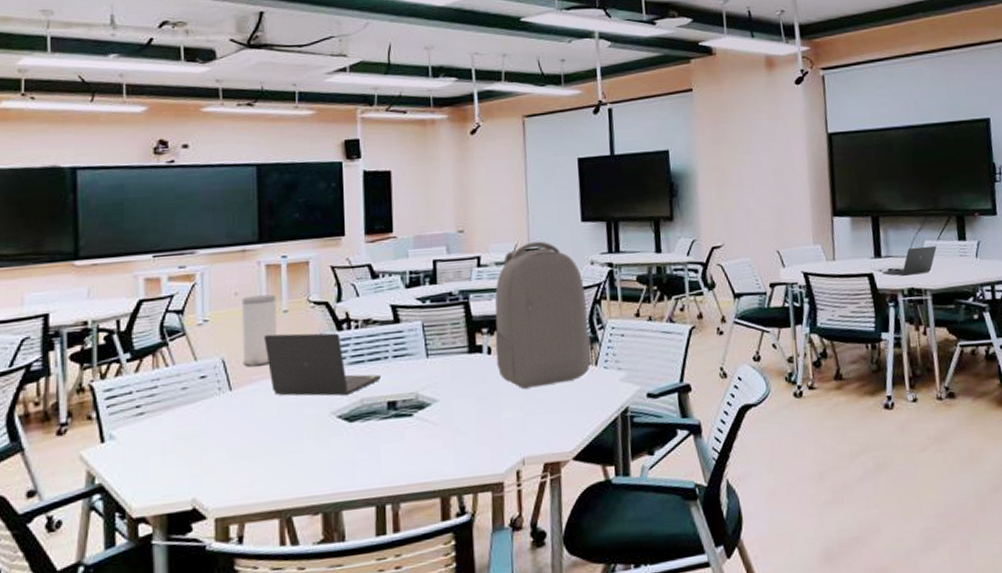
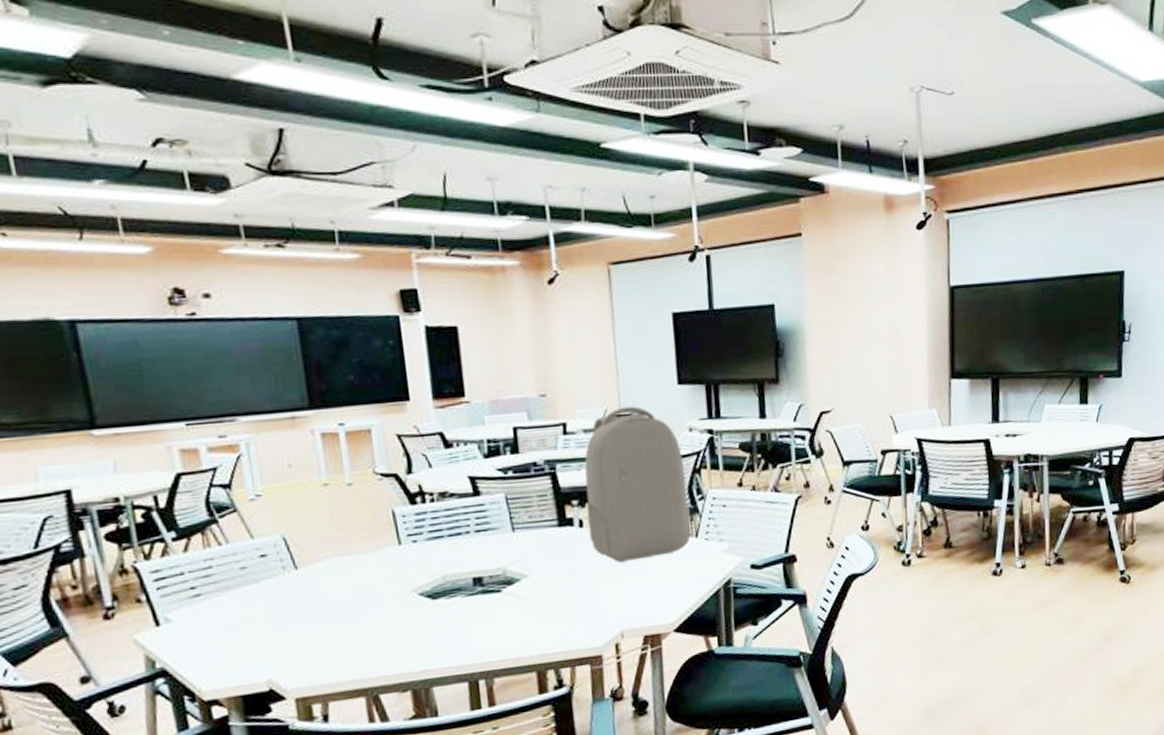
pedal bin: present [242,294,277,368] -> none [297,466,342,546]
laptop: present [264,332,381,396] -> none [328,506,463,574]
laptop: present [881,245,937,276] -> none [998,409,1057,442]

